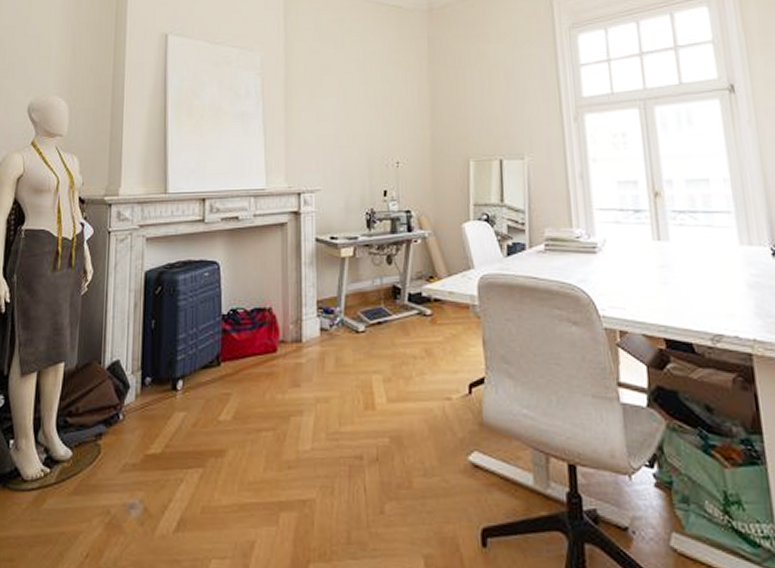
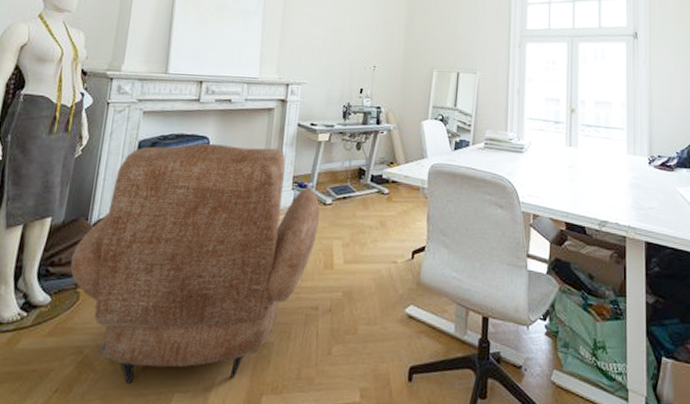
armchair: none [88,268,352,548] -> present [70,143,320,384]

